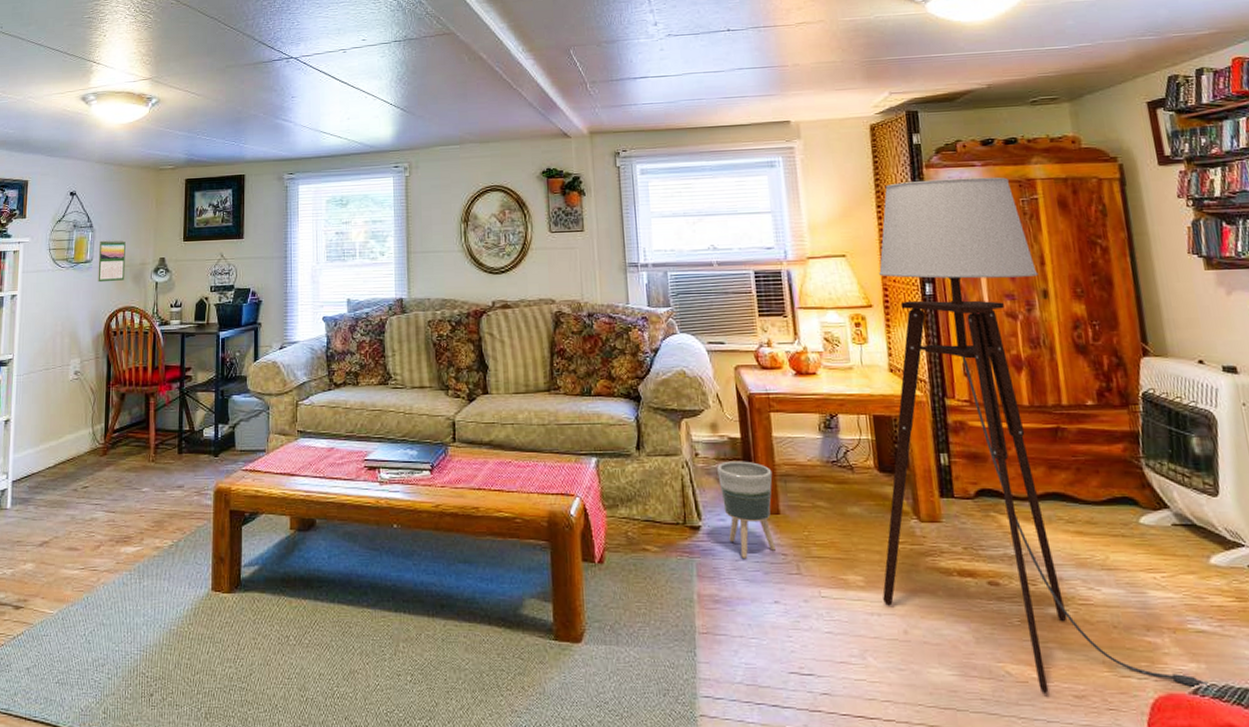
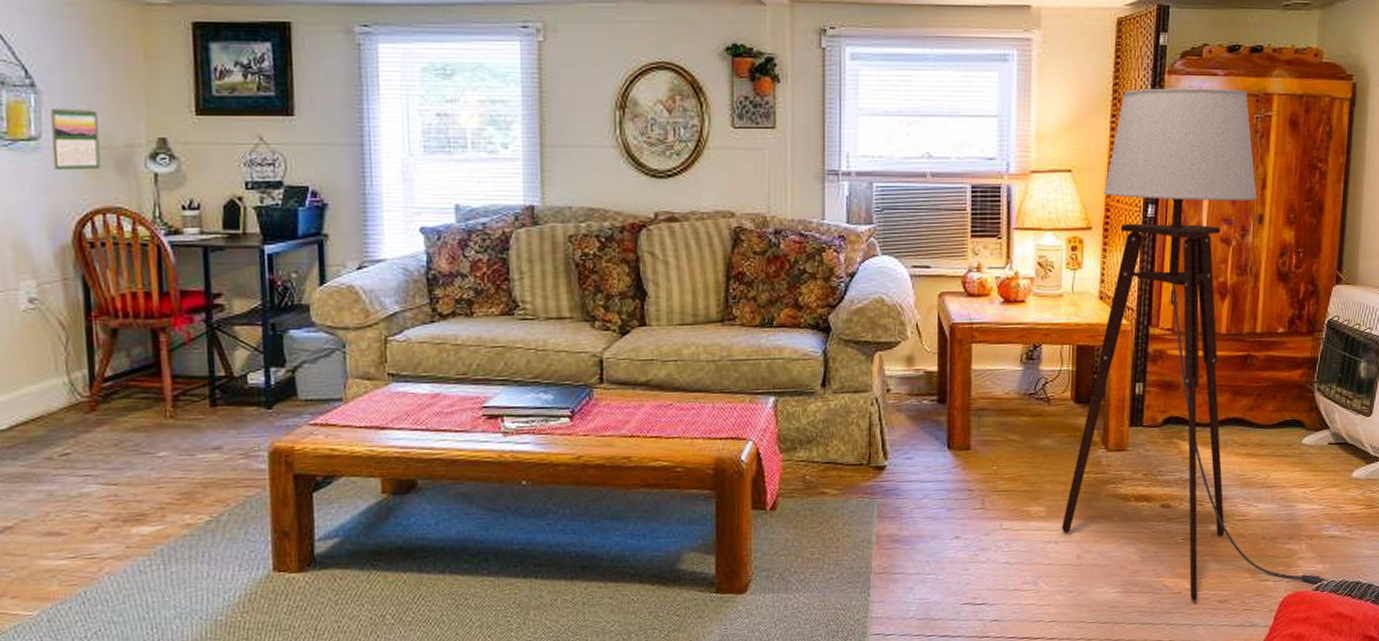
planter: present [717,461,777,558] -> none [909,396,967,496]

